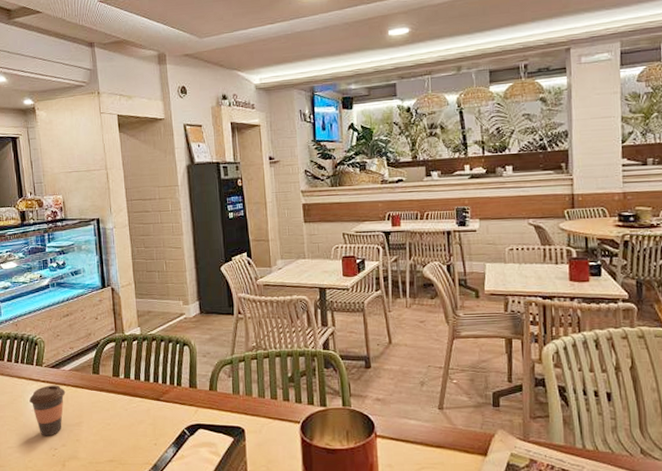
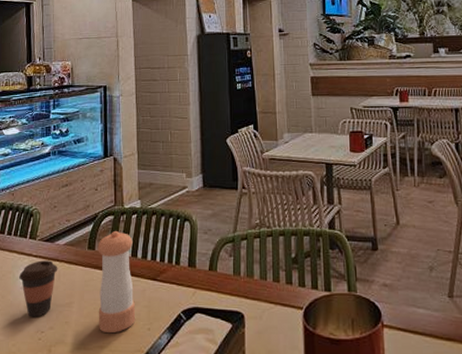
pepper shaker: none [102,357,143,449] -> present [98,231,136,334]

